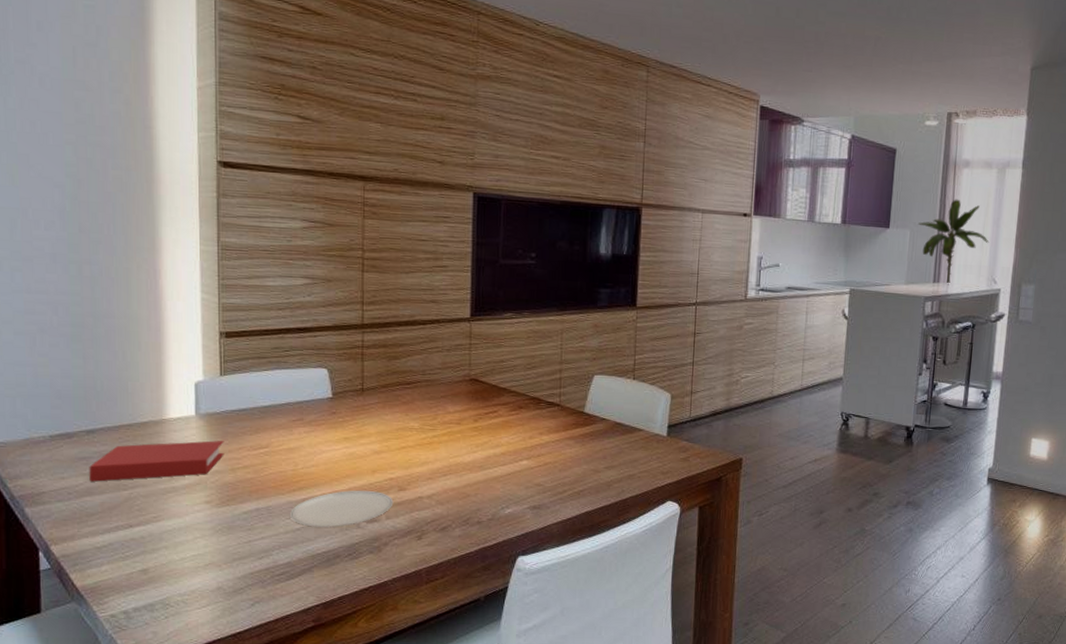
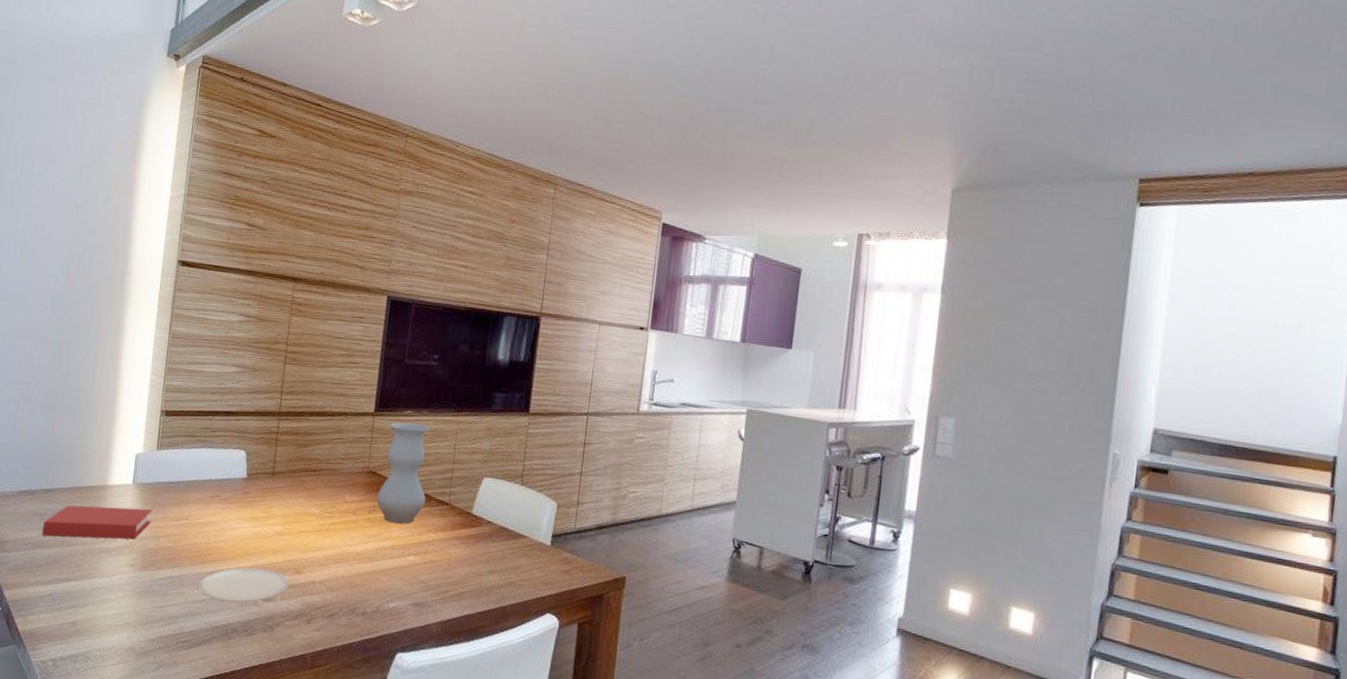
vase: none [482,325,534,429] -> present [376,422,431,524]
plant: present [917,199,989,284] -> none [822,322,903,411]

